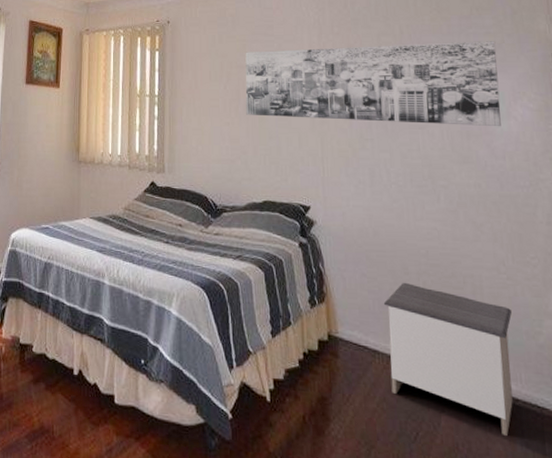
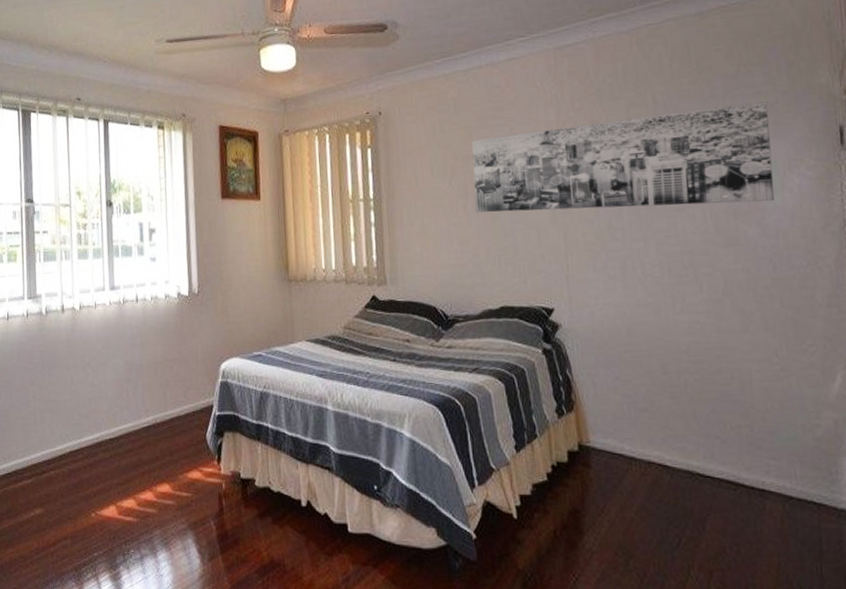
nightstand: present [383,282,513,437] -> none [639,382,787,536]

